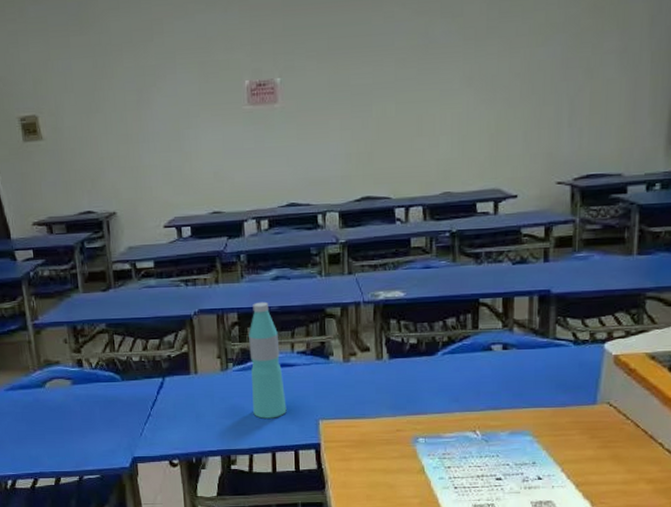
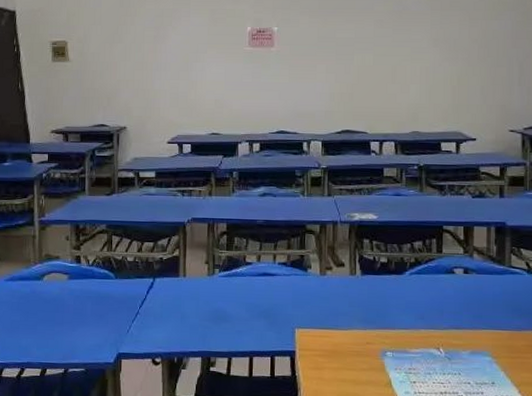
water bottle: present [249,301,287,419] -> none [235,215,266,324]

